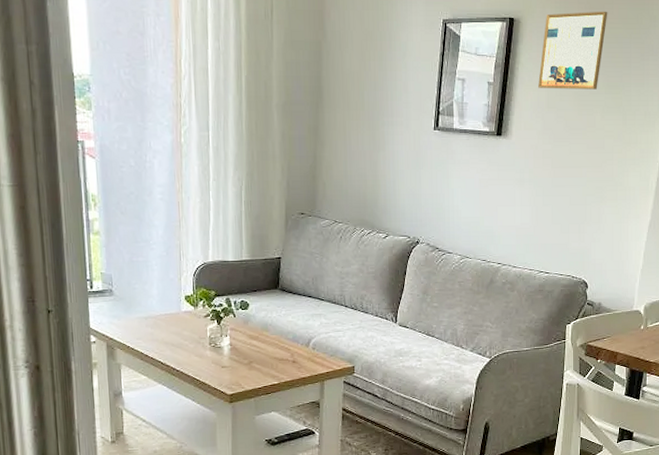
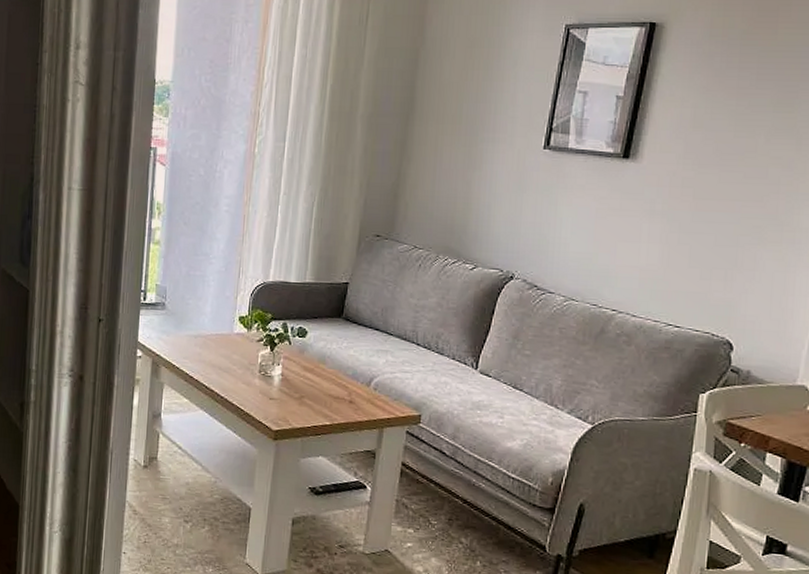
wall art: present [538,11,608,90] -> none [682,13,784,107]

